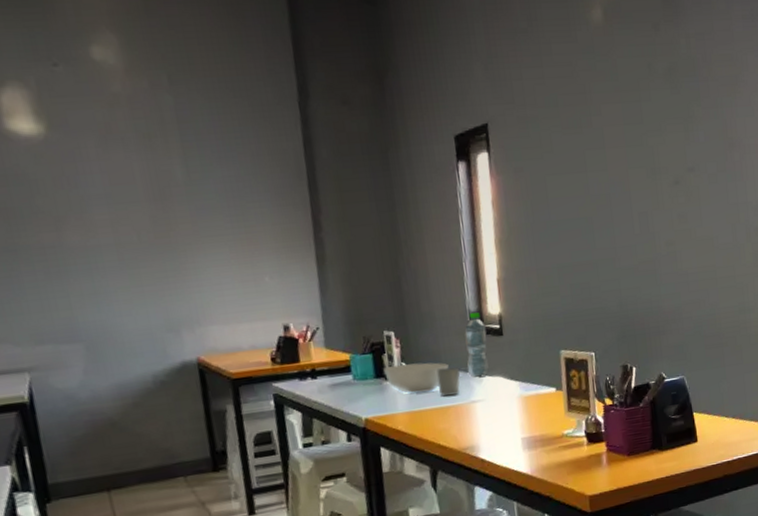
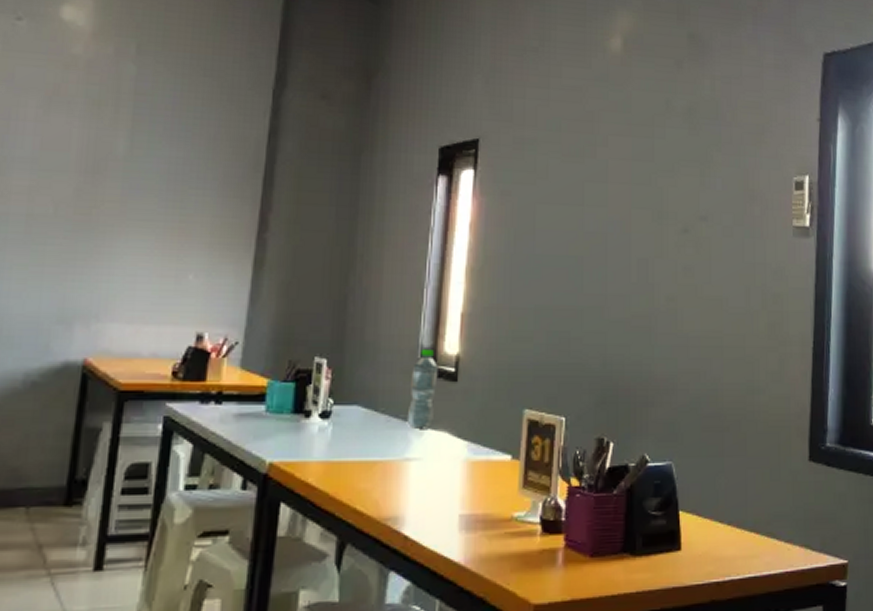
bowl: present [383,362,449,394] -> none [305,400,385,439]
cup: present [436,367,460,396] -> none [368,412,398,448]

